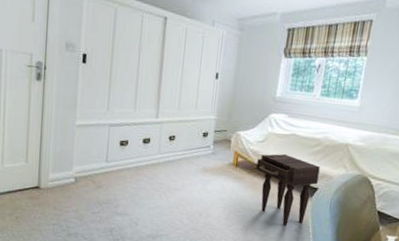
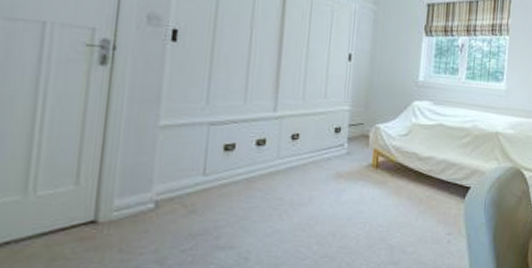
nightstand: present [256,154,320,226] -> none [400,149,471,238]

